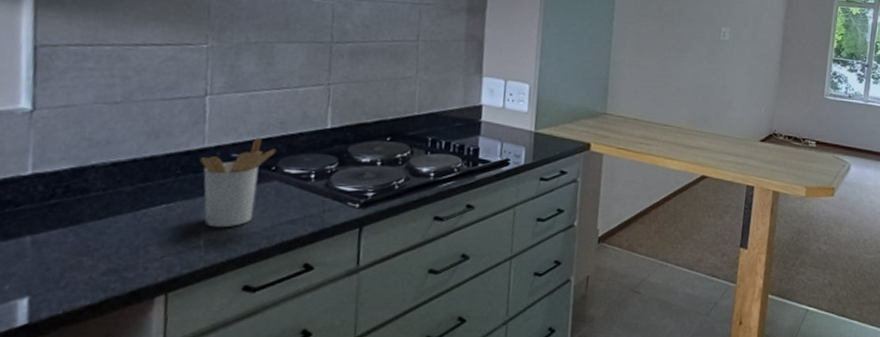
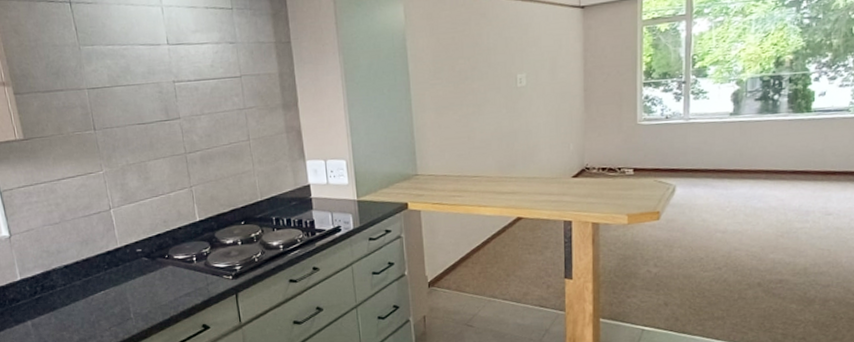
utensil holder: present [199,138,277,228] -> none [117,235,166,304]

